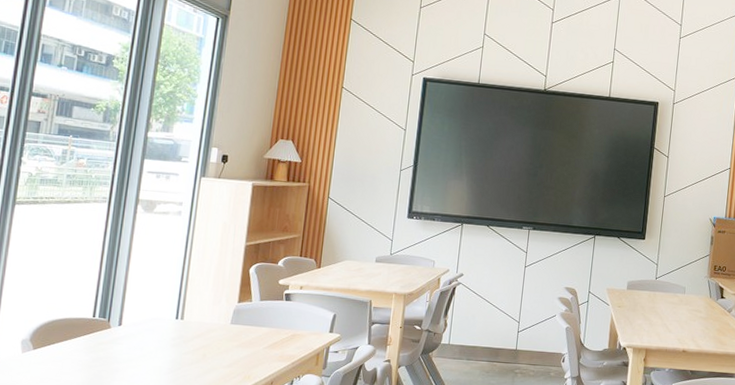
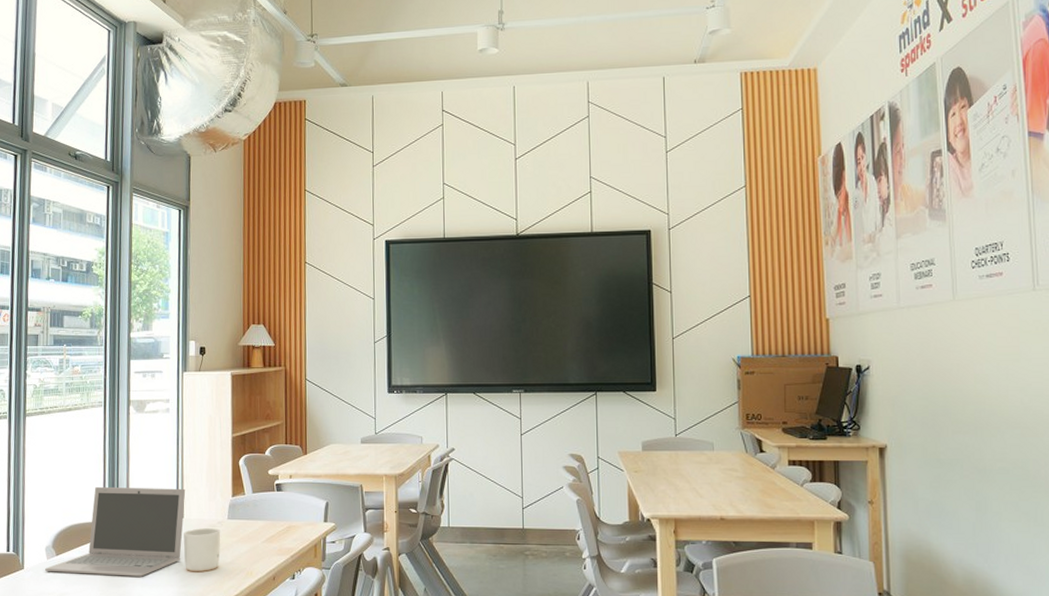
laptop: none [18,282,189,375] -> present [45,486,186,577]
mug: none [178,330,222,374] -> present [184,527,221,572]

